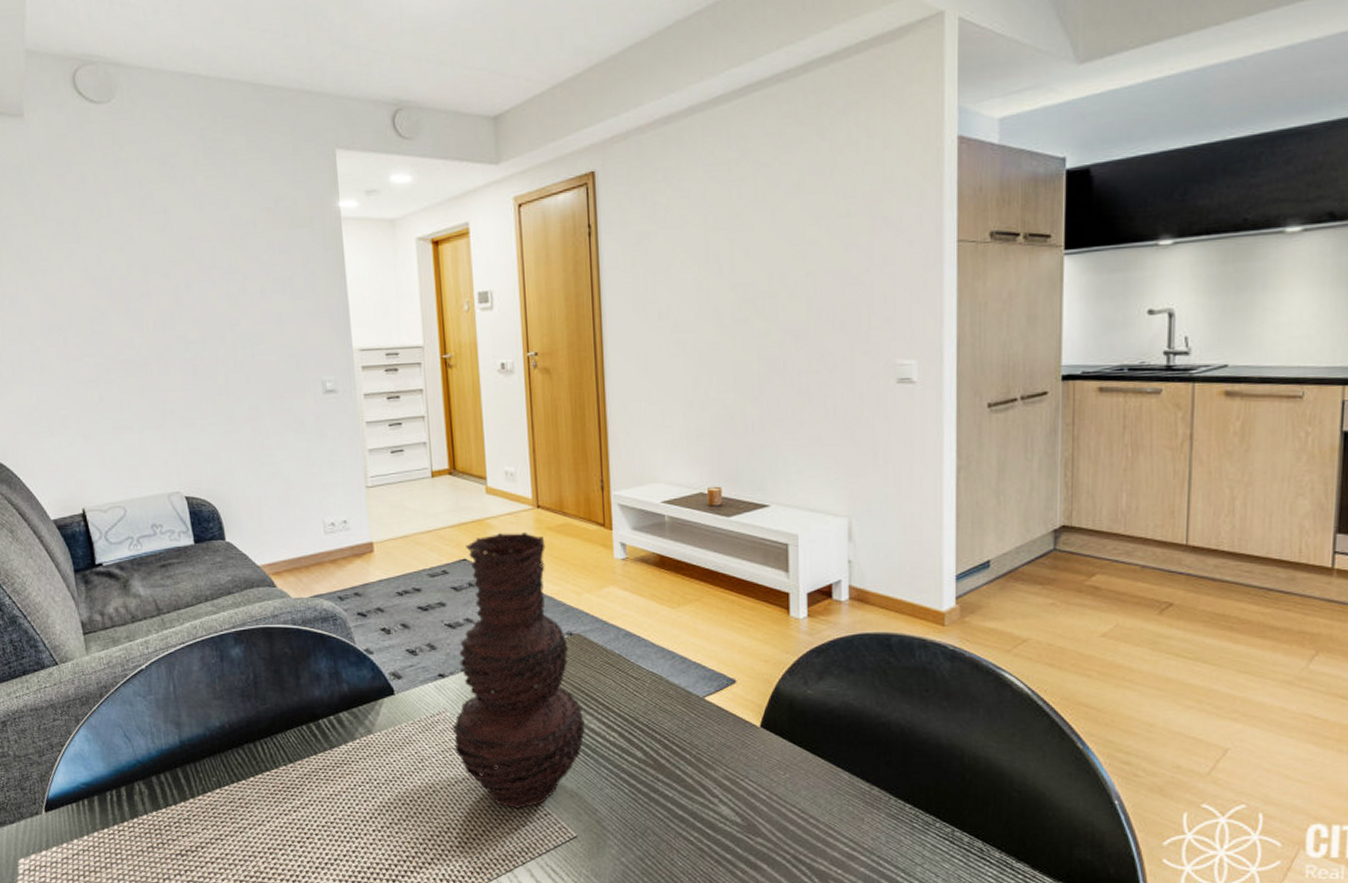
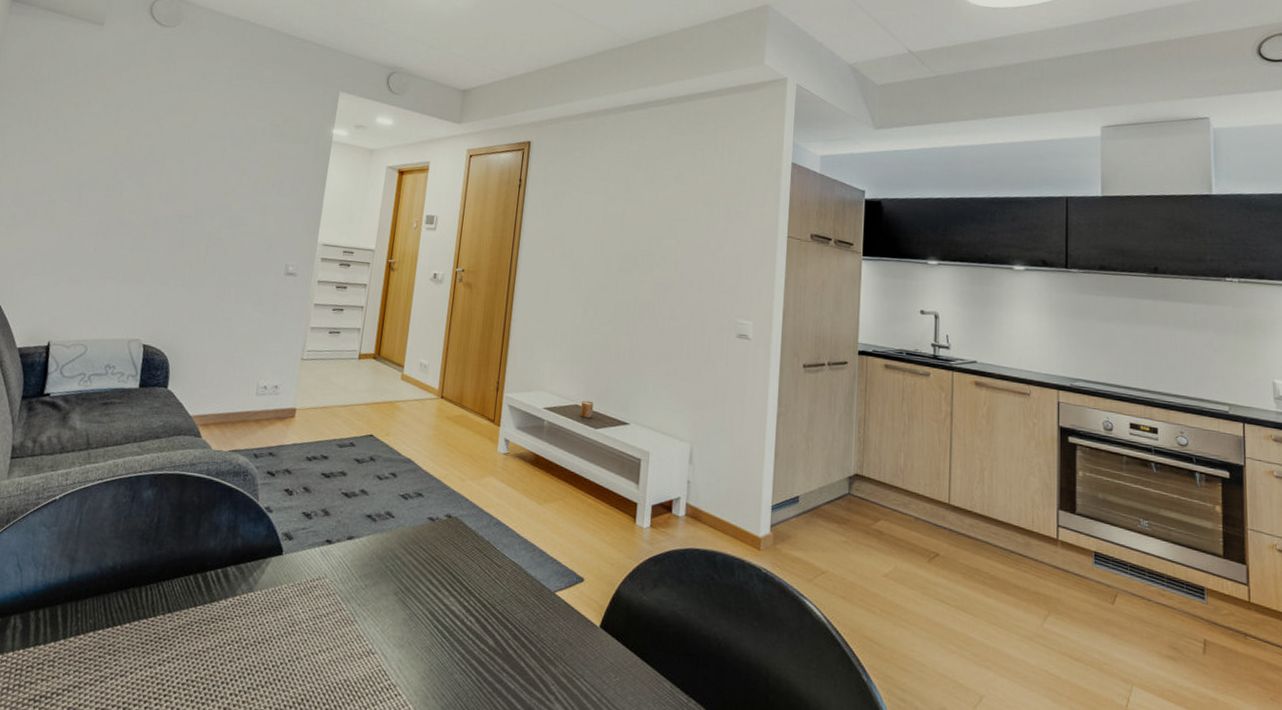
vase: present [452,531,585,810] -> none [325,415,448,687]

